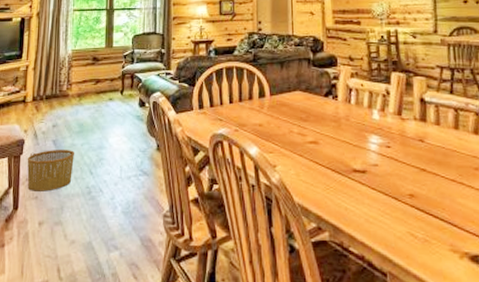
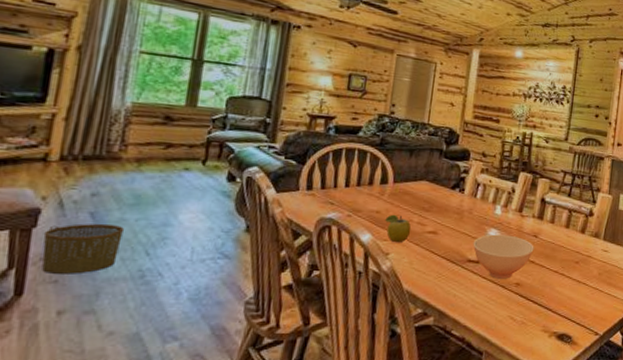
fruit: none [268,126,293,155] -> present [385,214,412,243]
bowl: none [355,141,423,190] -> present [473,234,534,279]

